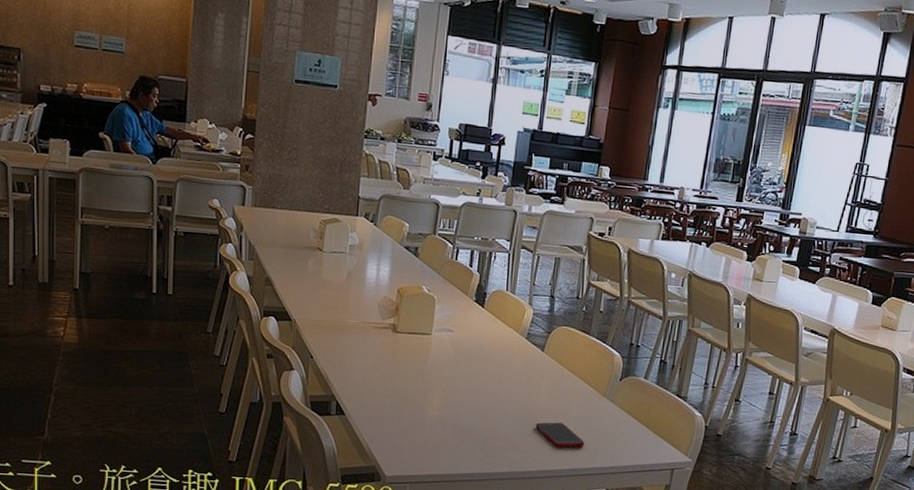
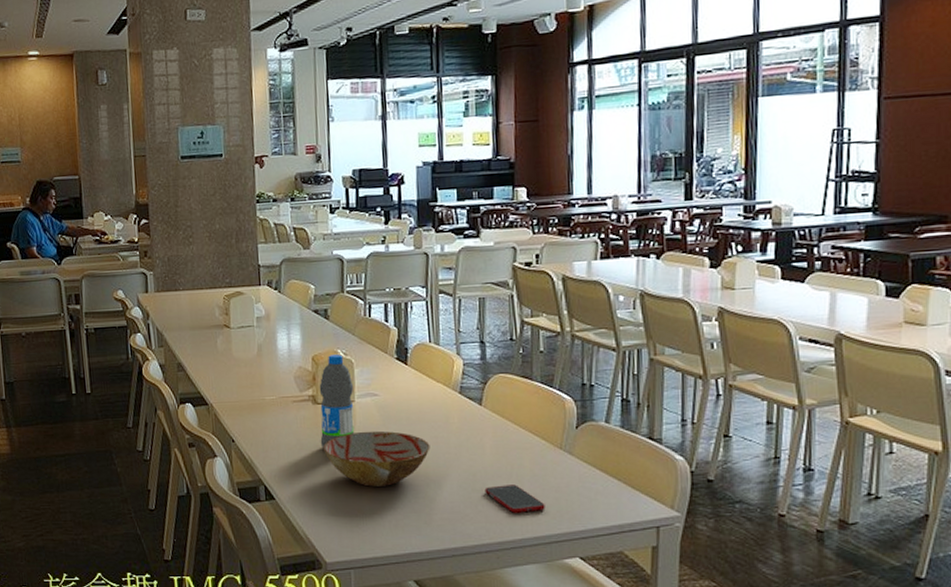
water bottle: none [395,289,433,374] -> present [319,354,355,449]
bowl: none [397,362,494,413] -> present [323,431,430,487]

